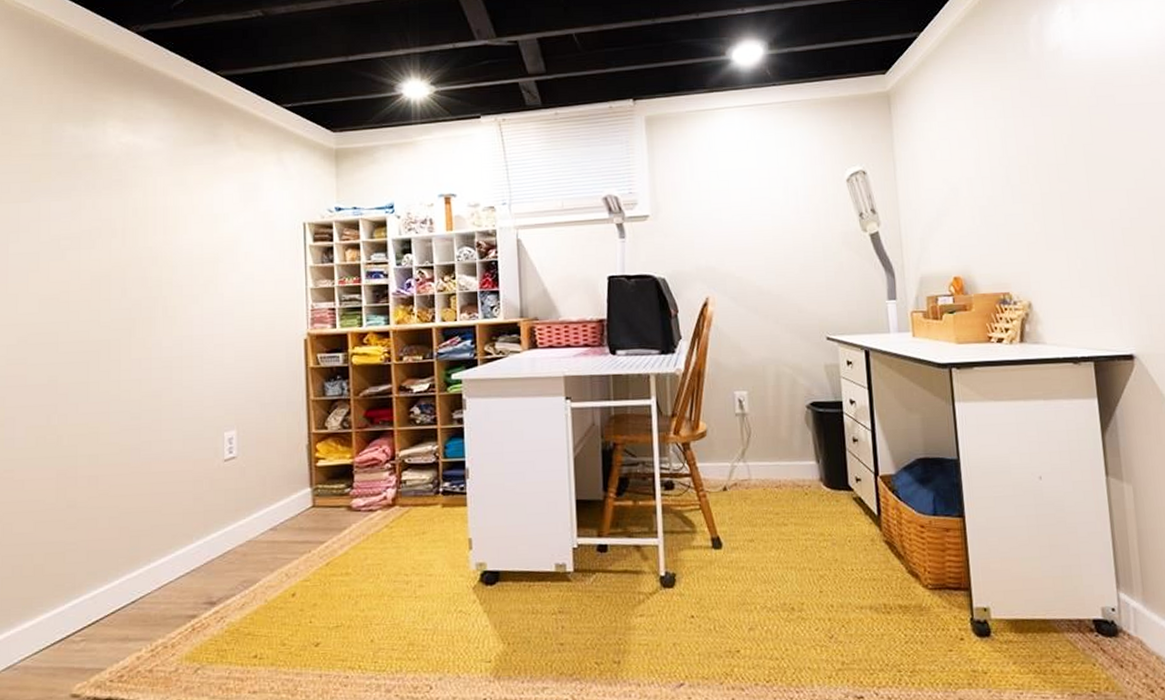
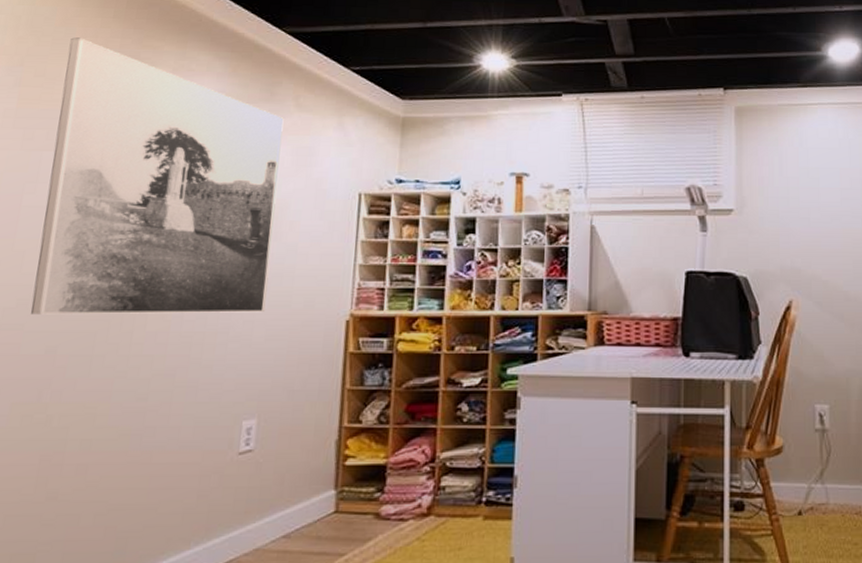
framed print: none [28,95,232,350] -> present [30,37,284,315]

